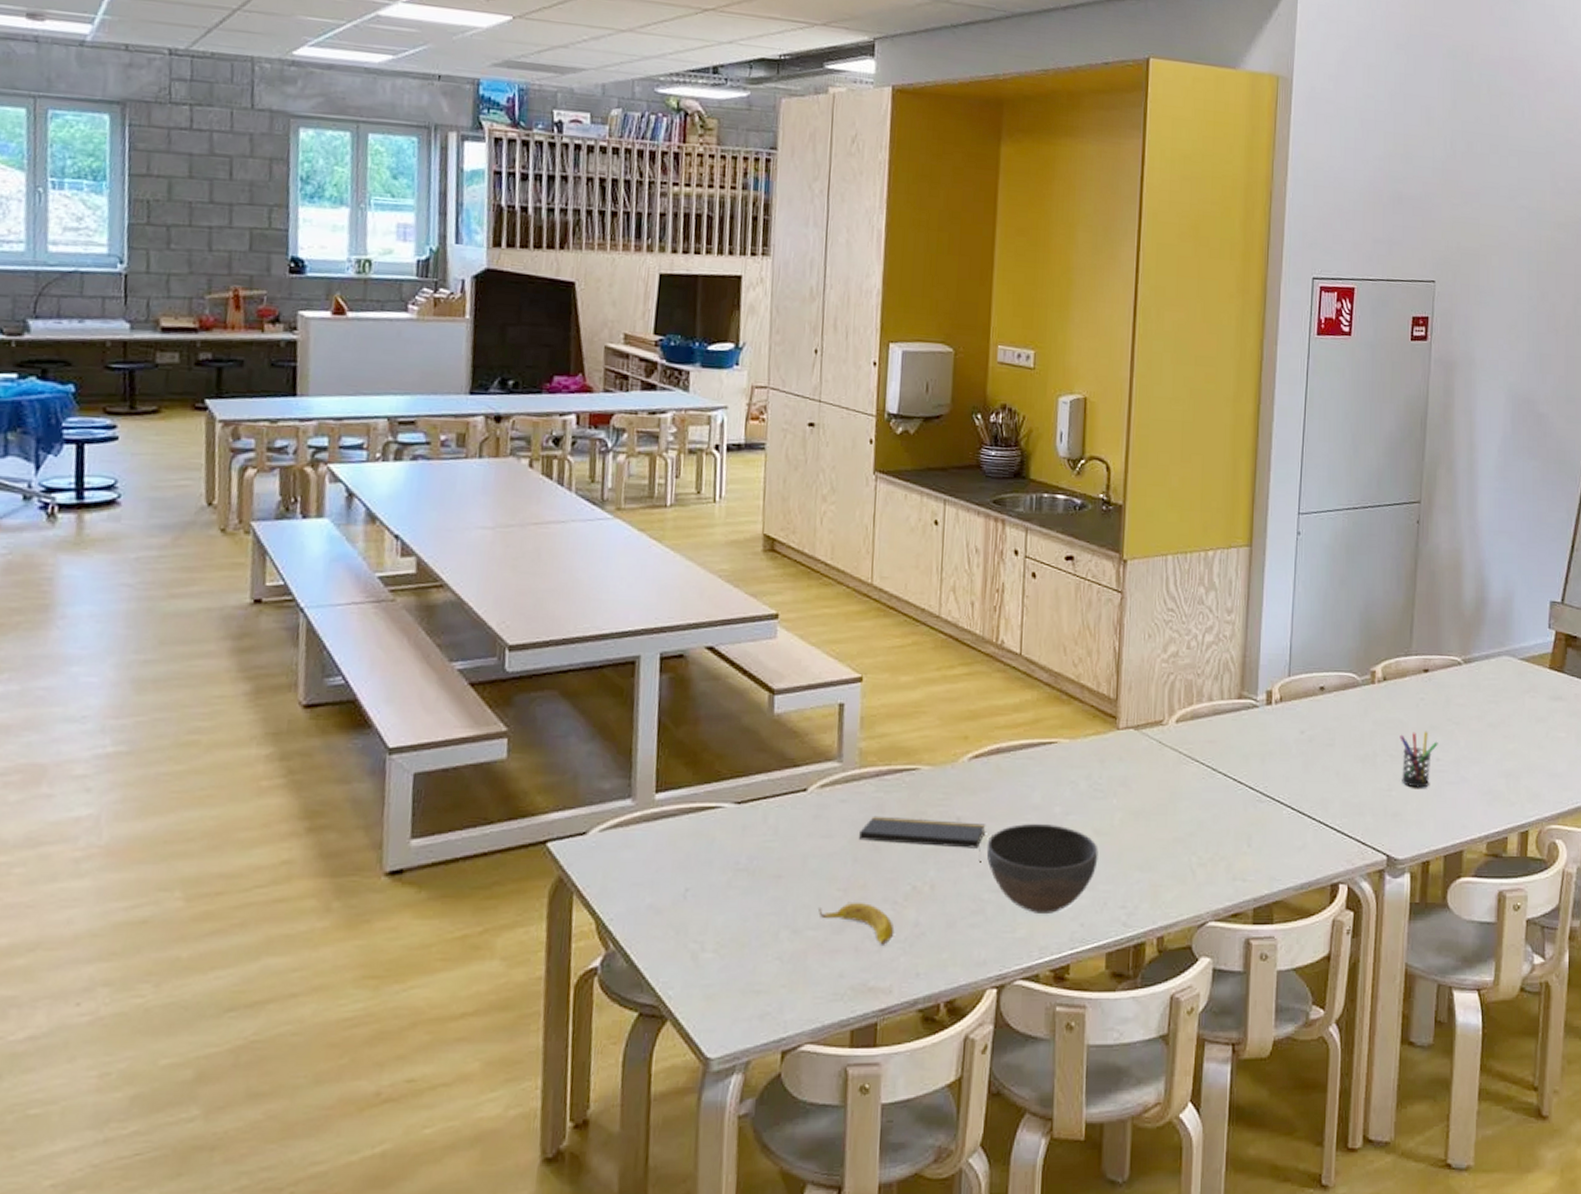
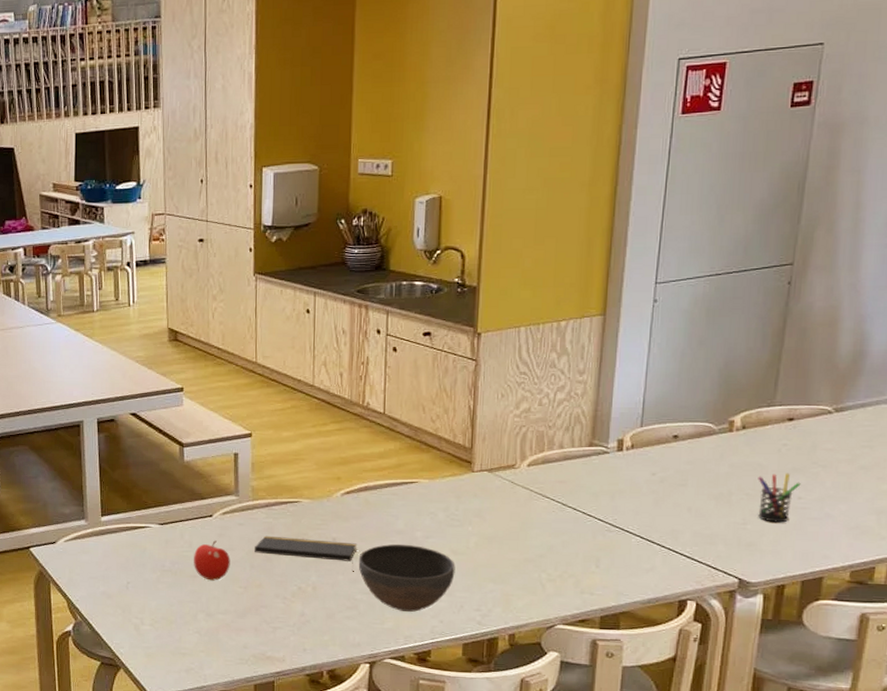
fruit: none [778,824,828,882] -> present [194,540,231,581]
banana: present [818,903,895,945] -> none [226,597,285,628]

